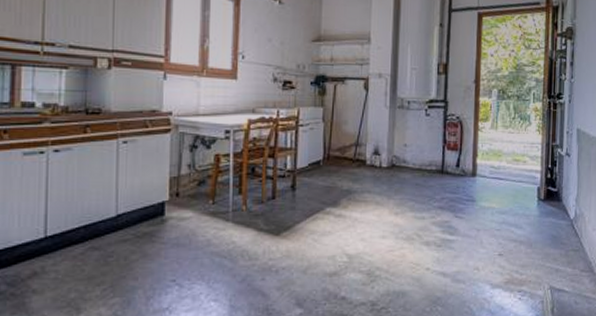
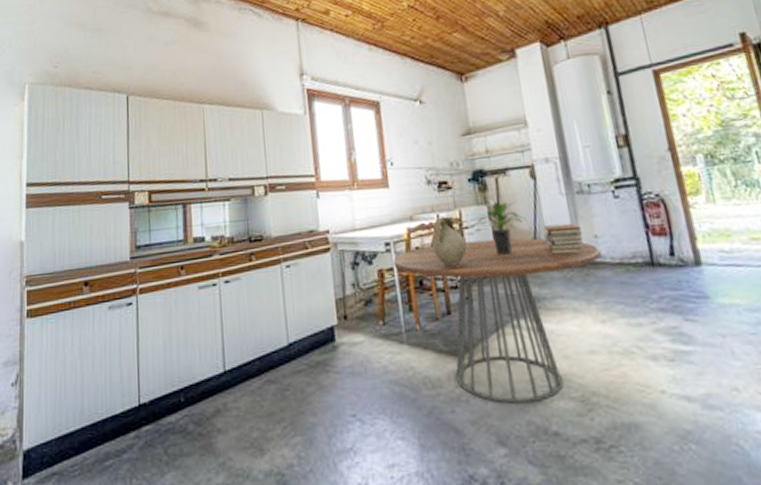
dining table: none [230,138,406,274] -> present [393,238,601,404]
ceramic jug: none [268,113,300,158] -> present [431,216,468,267]
potted plant: none [311,104,354,152] -> present [476,200,527,255]
book stack: none [365,132,396,158] -> present [544,223,583,255]

